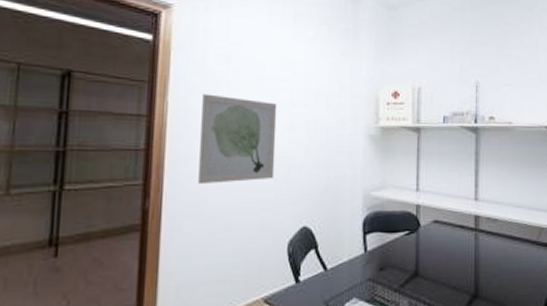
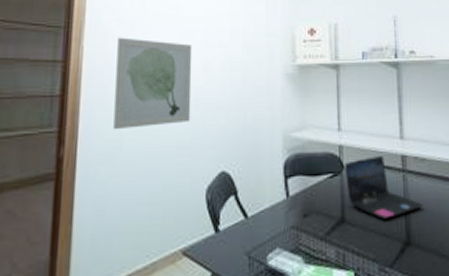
laptop: none [421,216,492,274] -> present [345,156,424,219]

